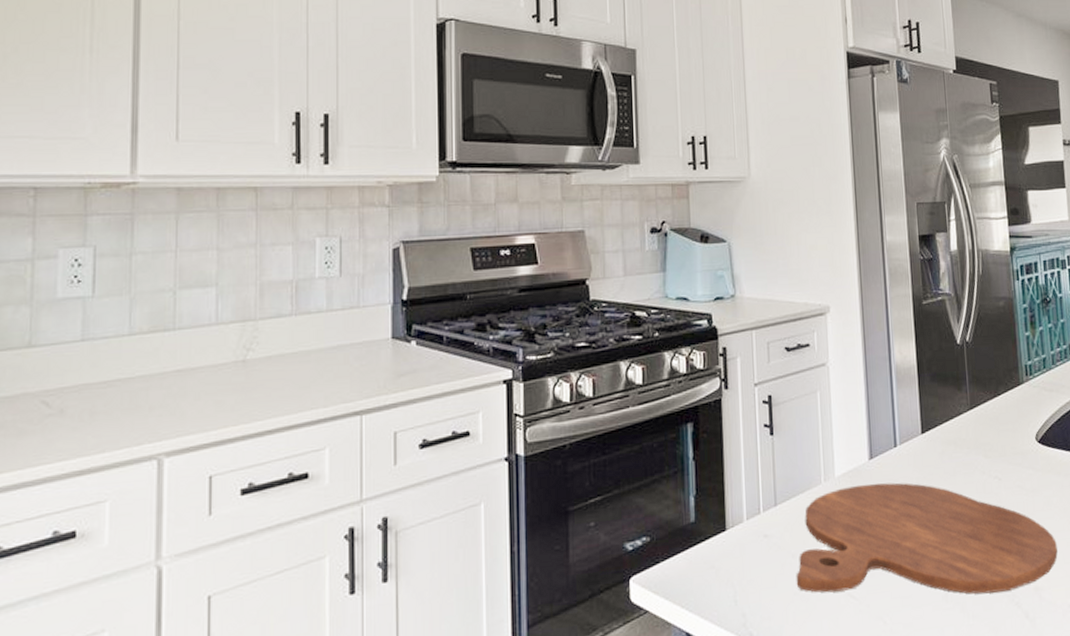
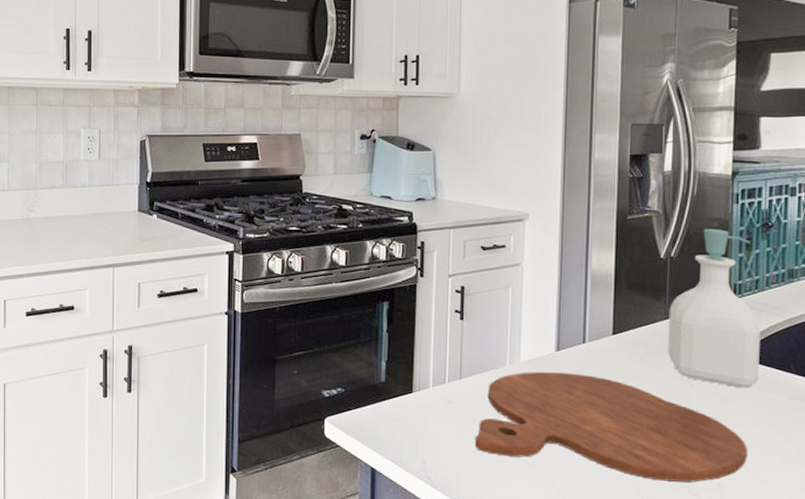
soap bottle: none [970,308,1057,478] -> present [667,229,761,389]

